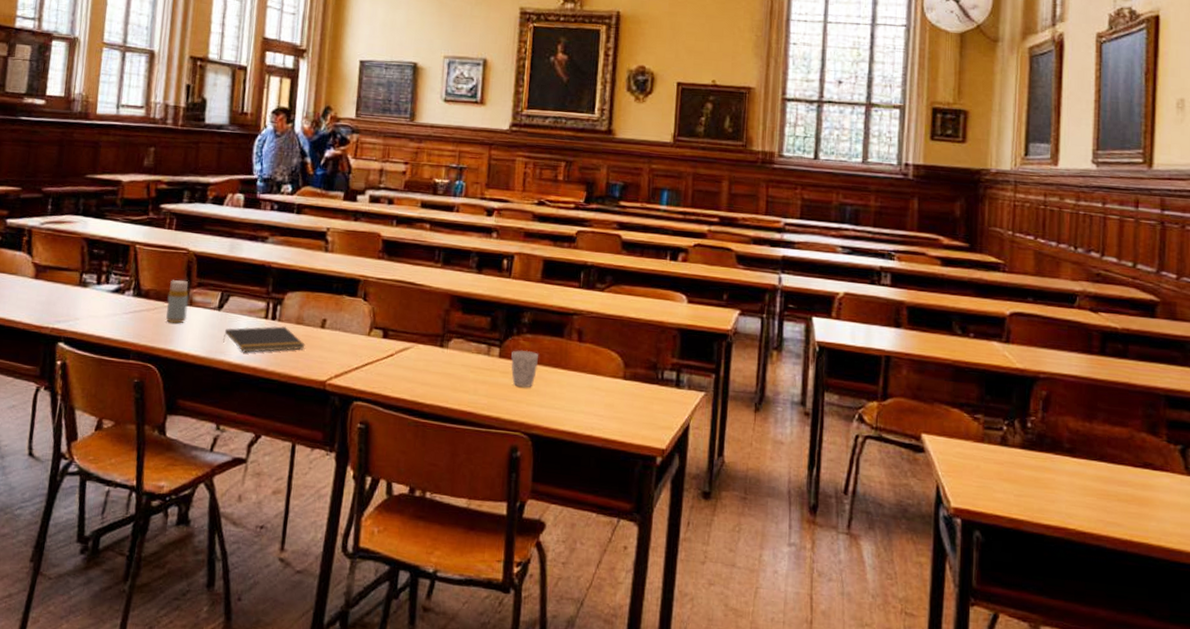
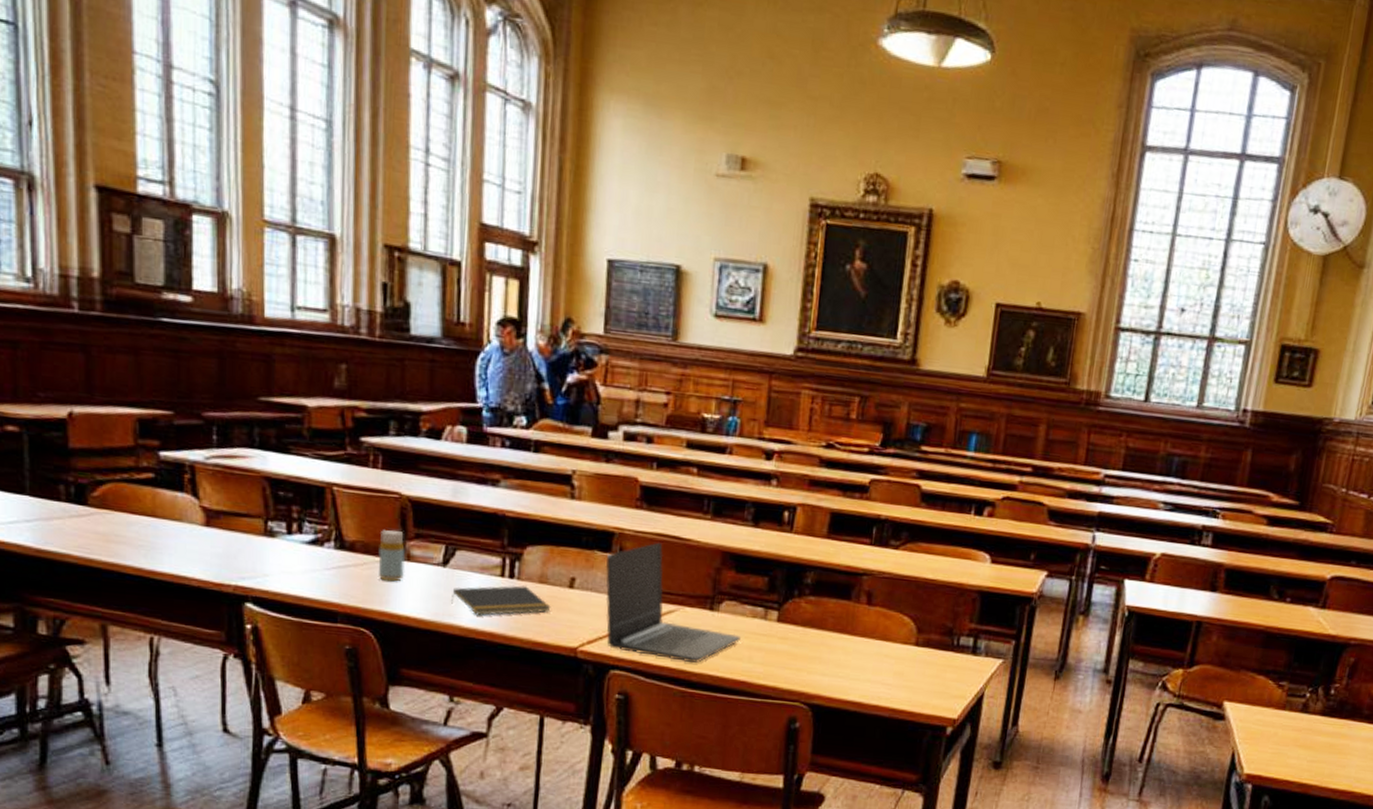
laptop: none [351,287,468,396] -> present [605,542,742,663]
mug: present [511,349,538,388] -> none [791,613,822,655]

